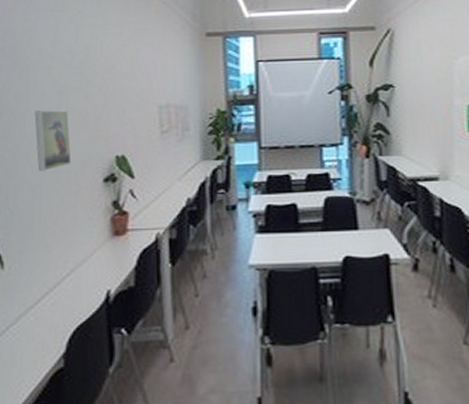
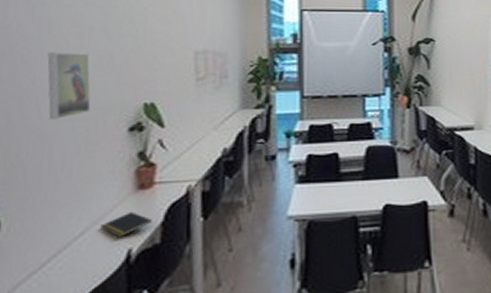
notepad: none [83,256,126,279] -> present [100,211,152,237]

